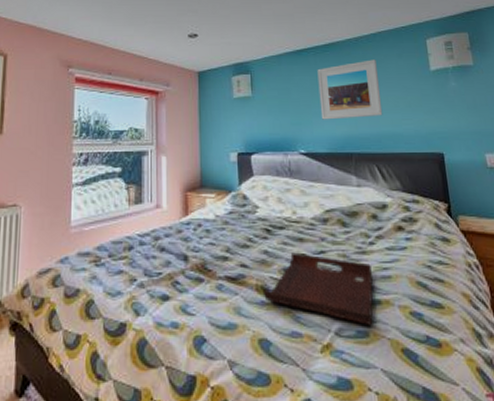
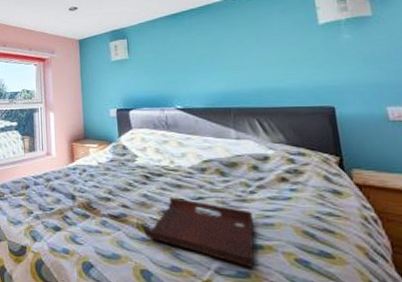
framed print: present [317,59,383,120] -> none [193,17,264,78]

